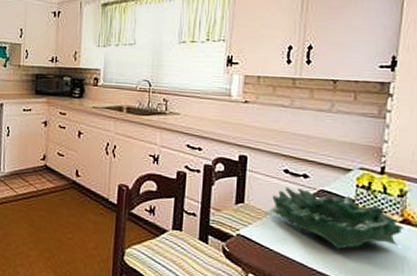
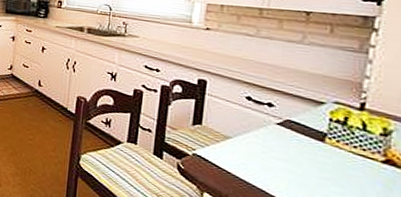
decorative bowl: present [267,186,403,249] -> none [227,113,386,186]

